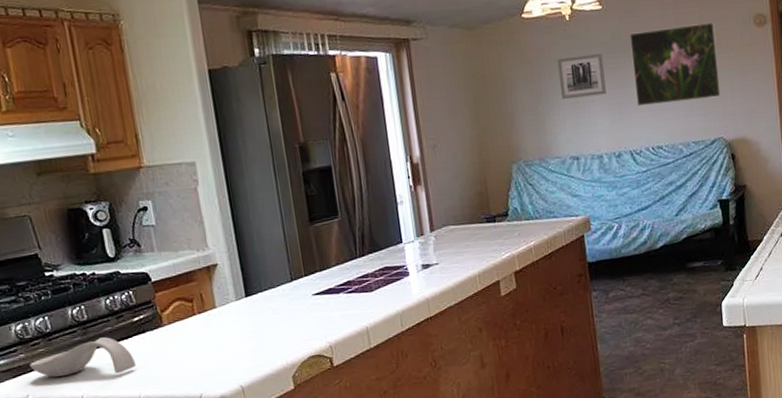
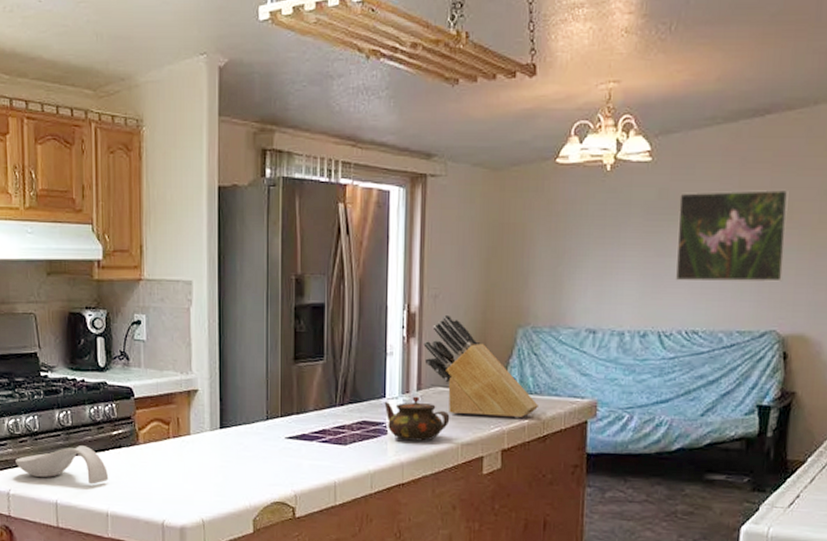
teapot: none [402,237,465,279] -> present [384,396,450,441]
knife block: none [430,160,540,248] -> present [423,314,538,418]
wall art: present [557,54,606,99] -> none [586,213,643,262]

